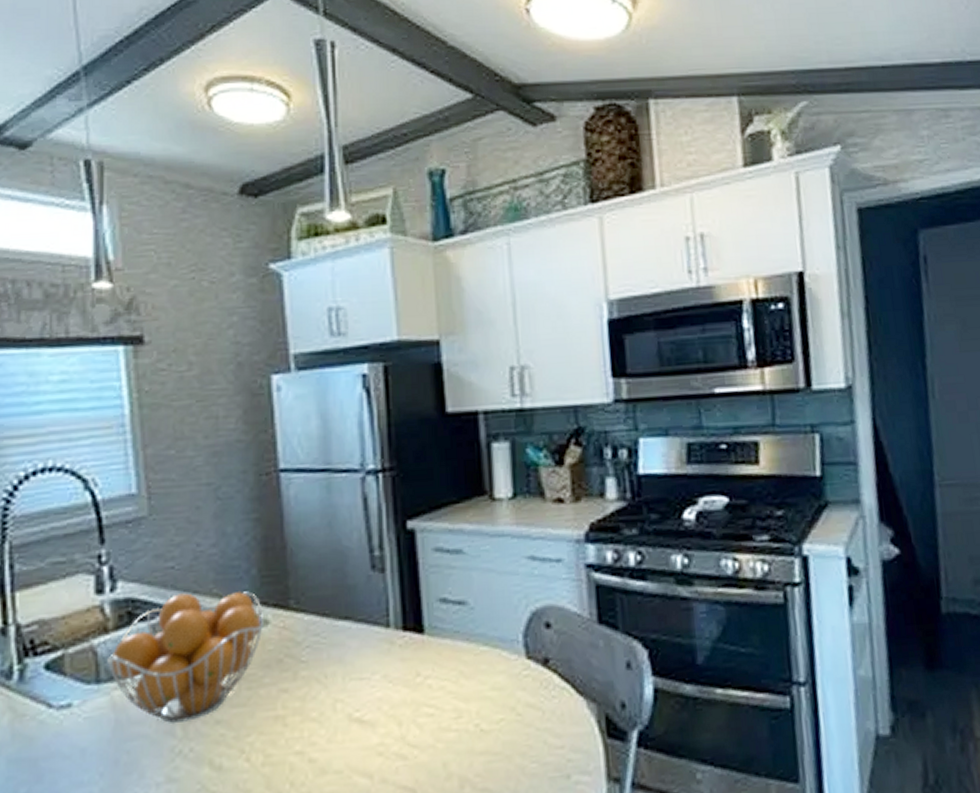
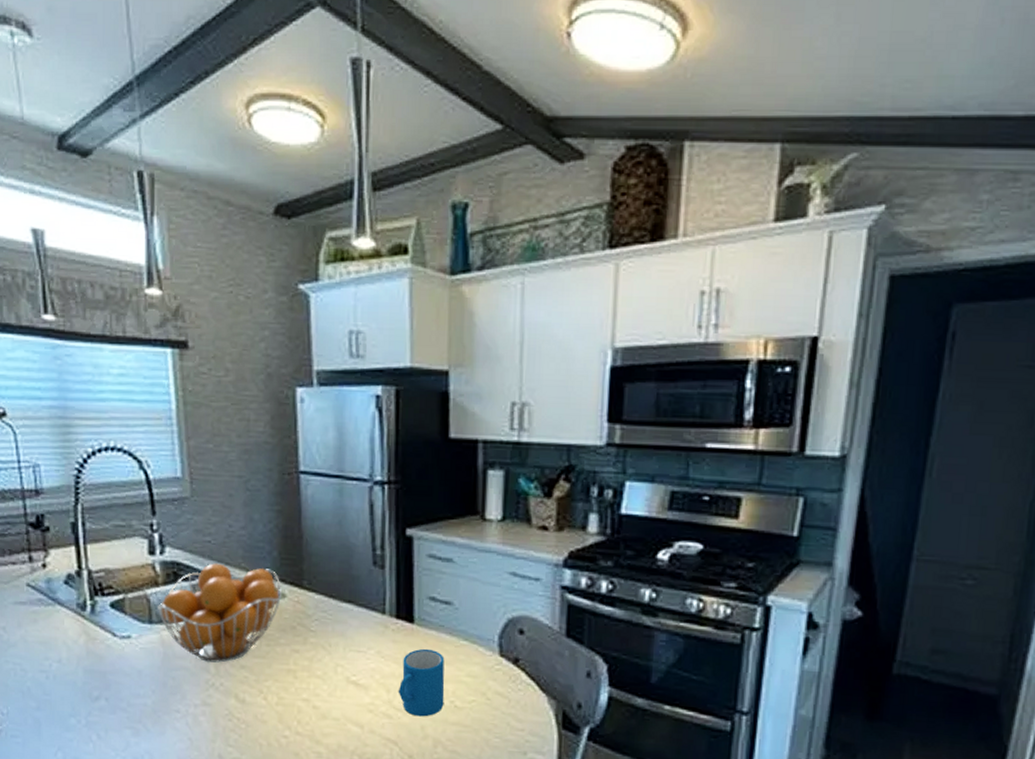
mug: none [411,662,468,752] -> present [398,648,445,717]

